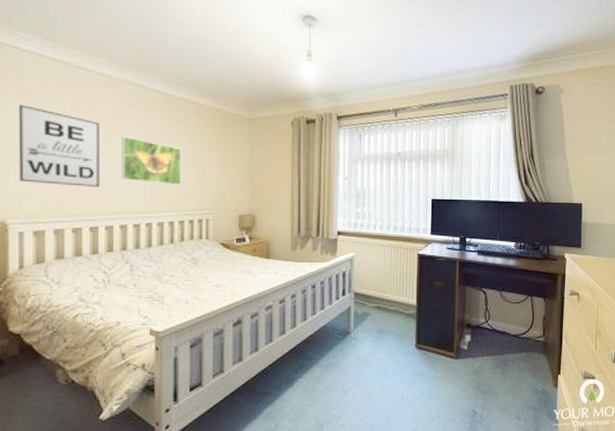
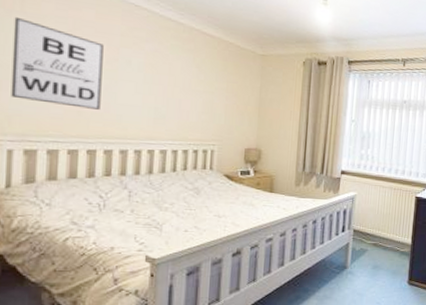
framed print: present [122,136,182,185] -> none [125,60,190,114]

